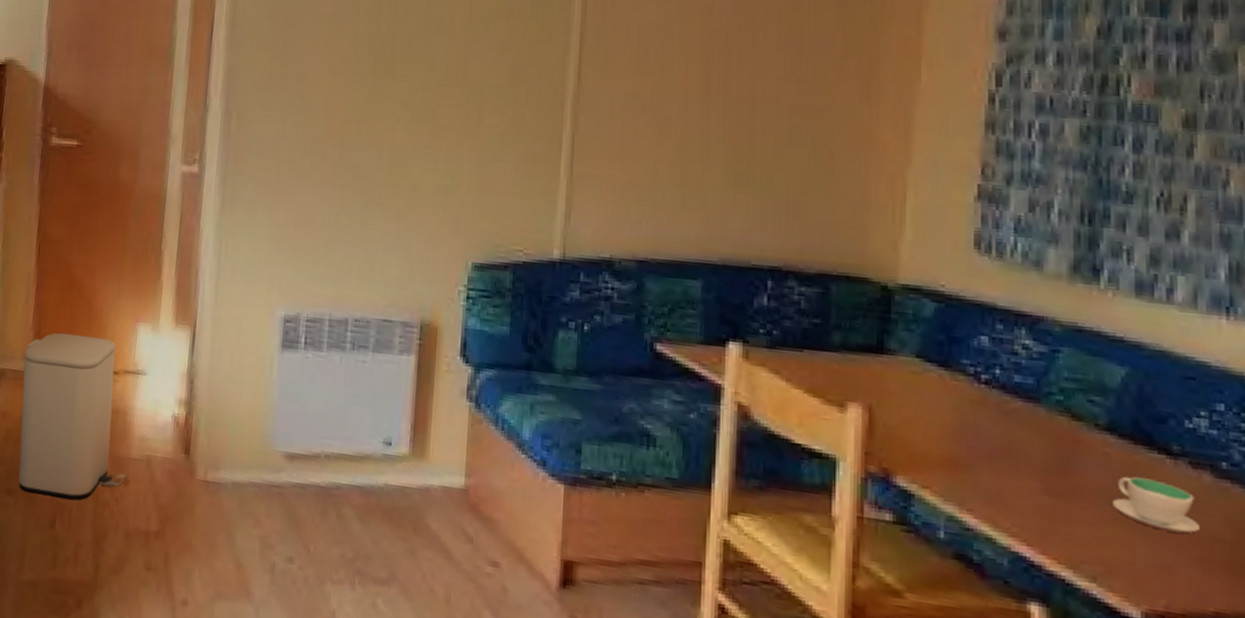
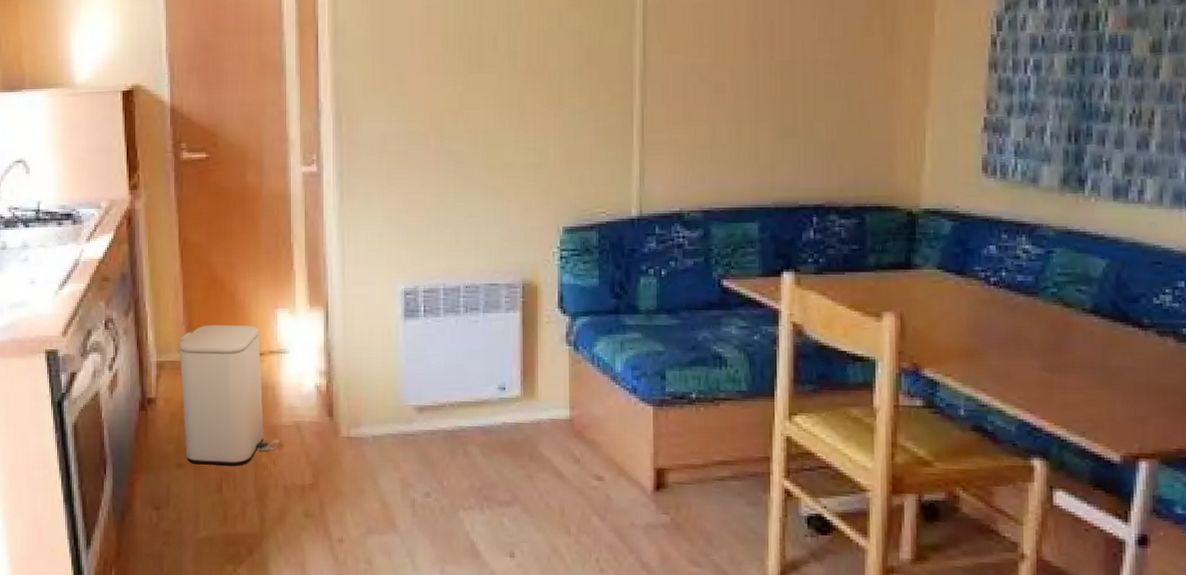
cup: present [1111,476,1199,534] -> none [1096,348,1165,389]

